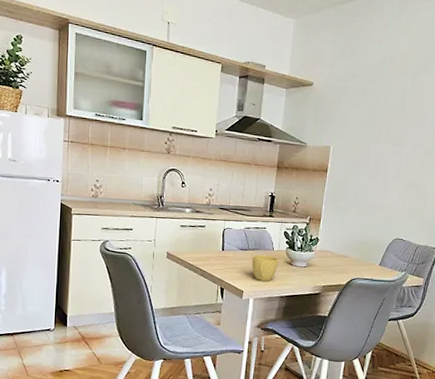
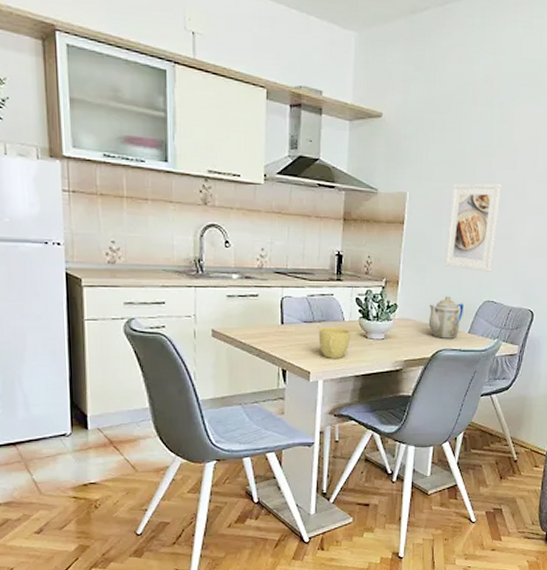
teapot: none [344,232,376,270] -> present [428,295,463,339]
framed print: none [360,139,413,214] -> present [444,182,502,272]

